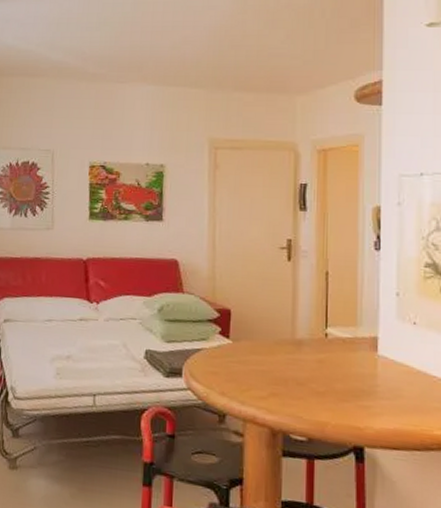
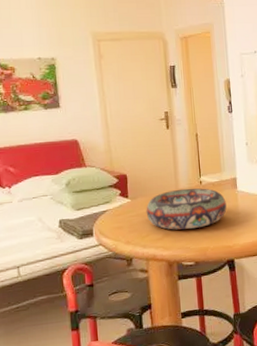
decorative bowl: none [249,339,360,394] -> present [146,188,227,230]

